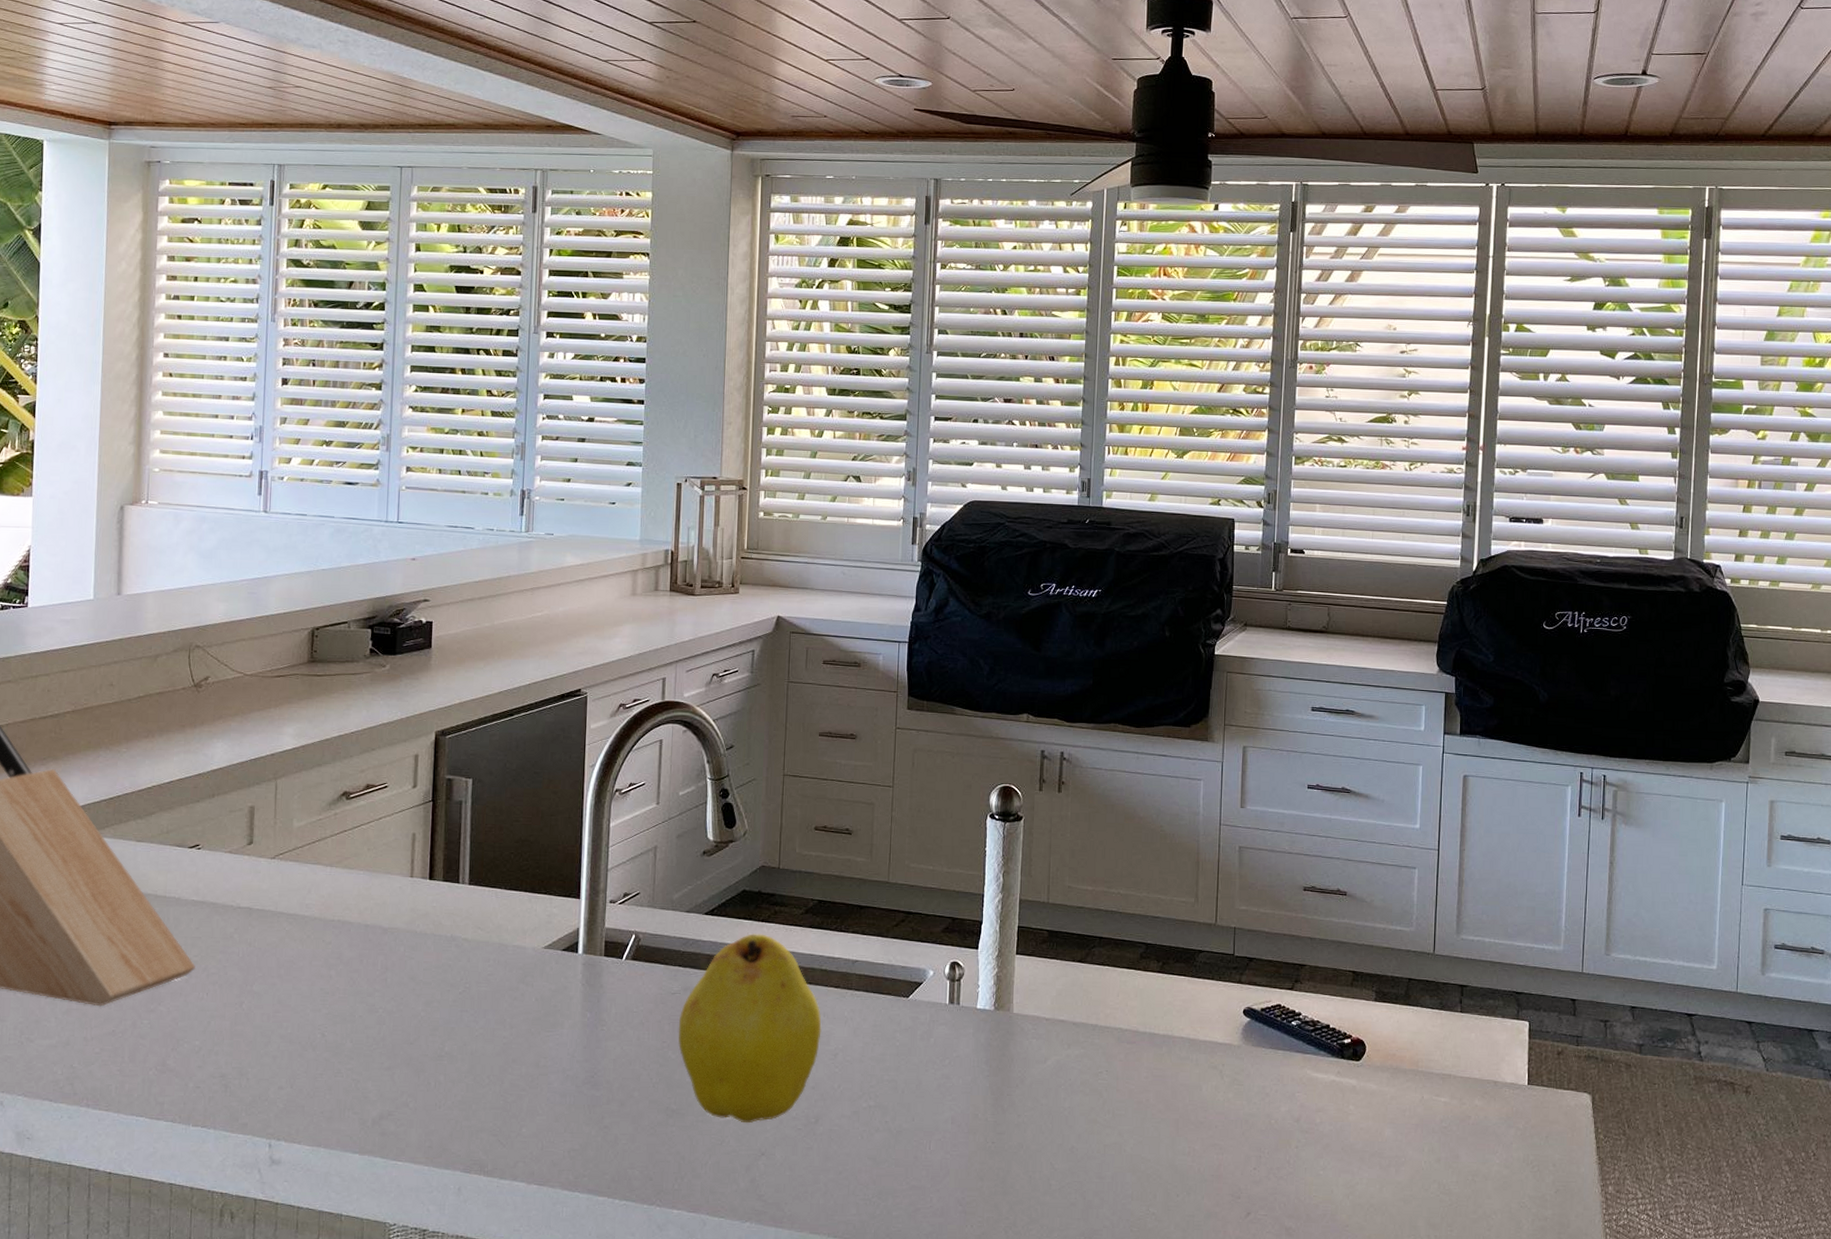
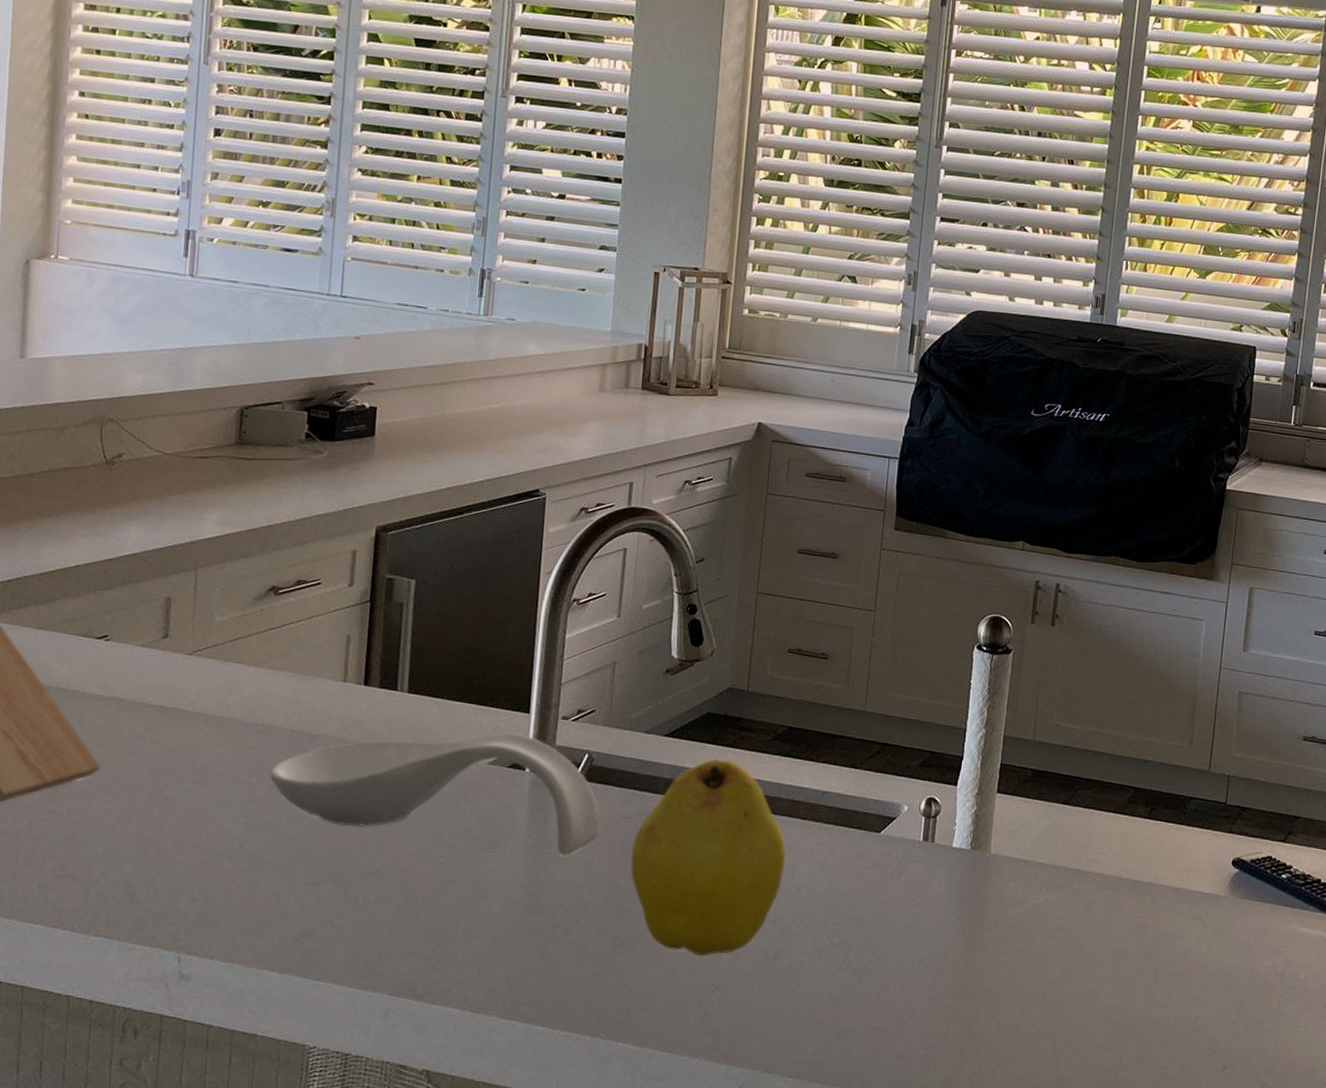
spoon rest: none [347,918,649,1032] -> present [269,732,601,856]

